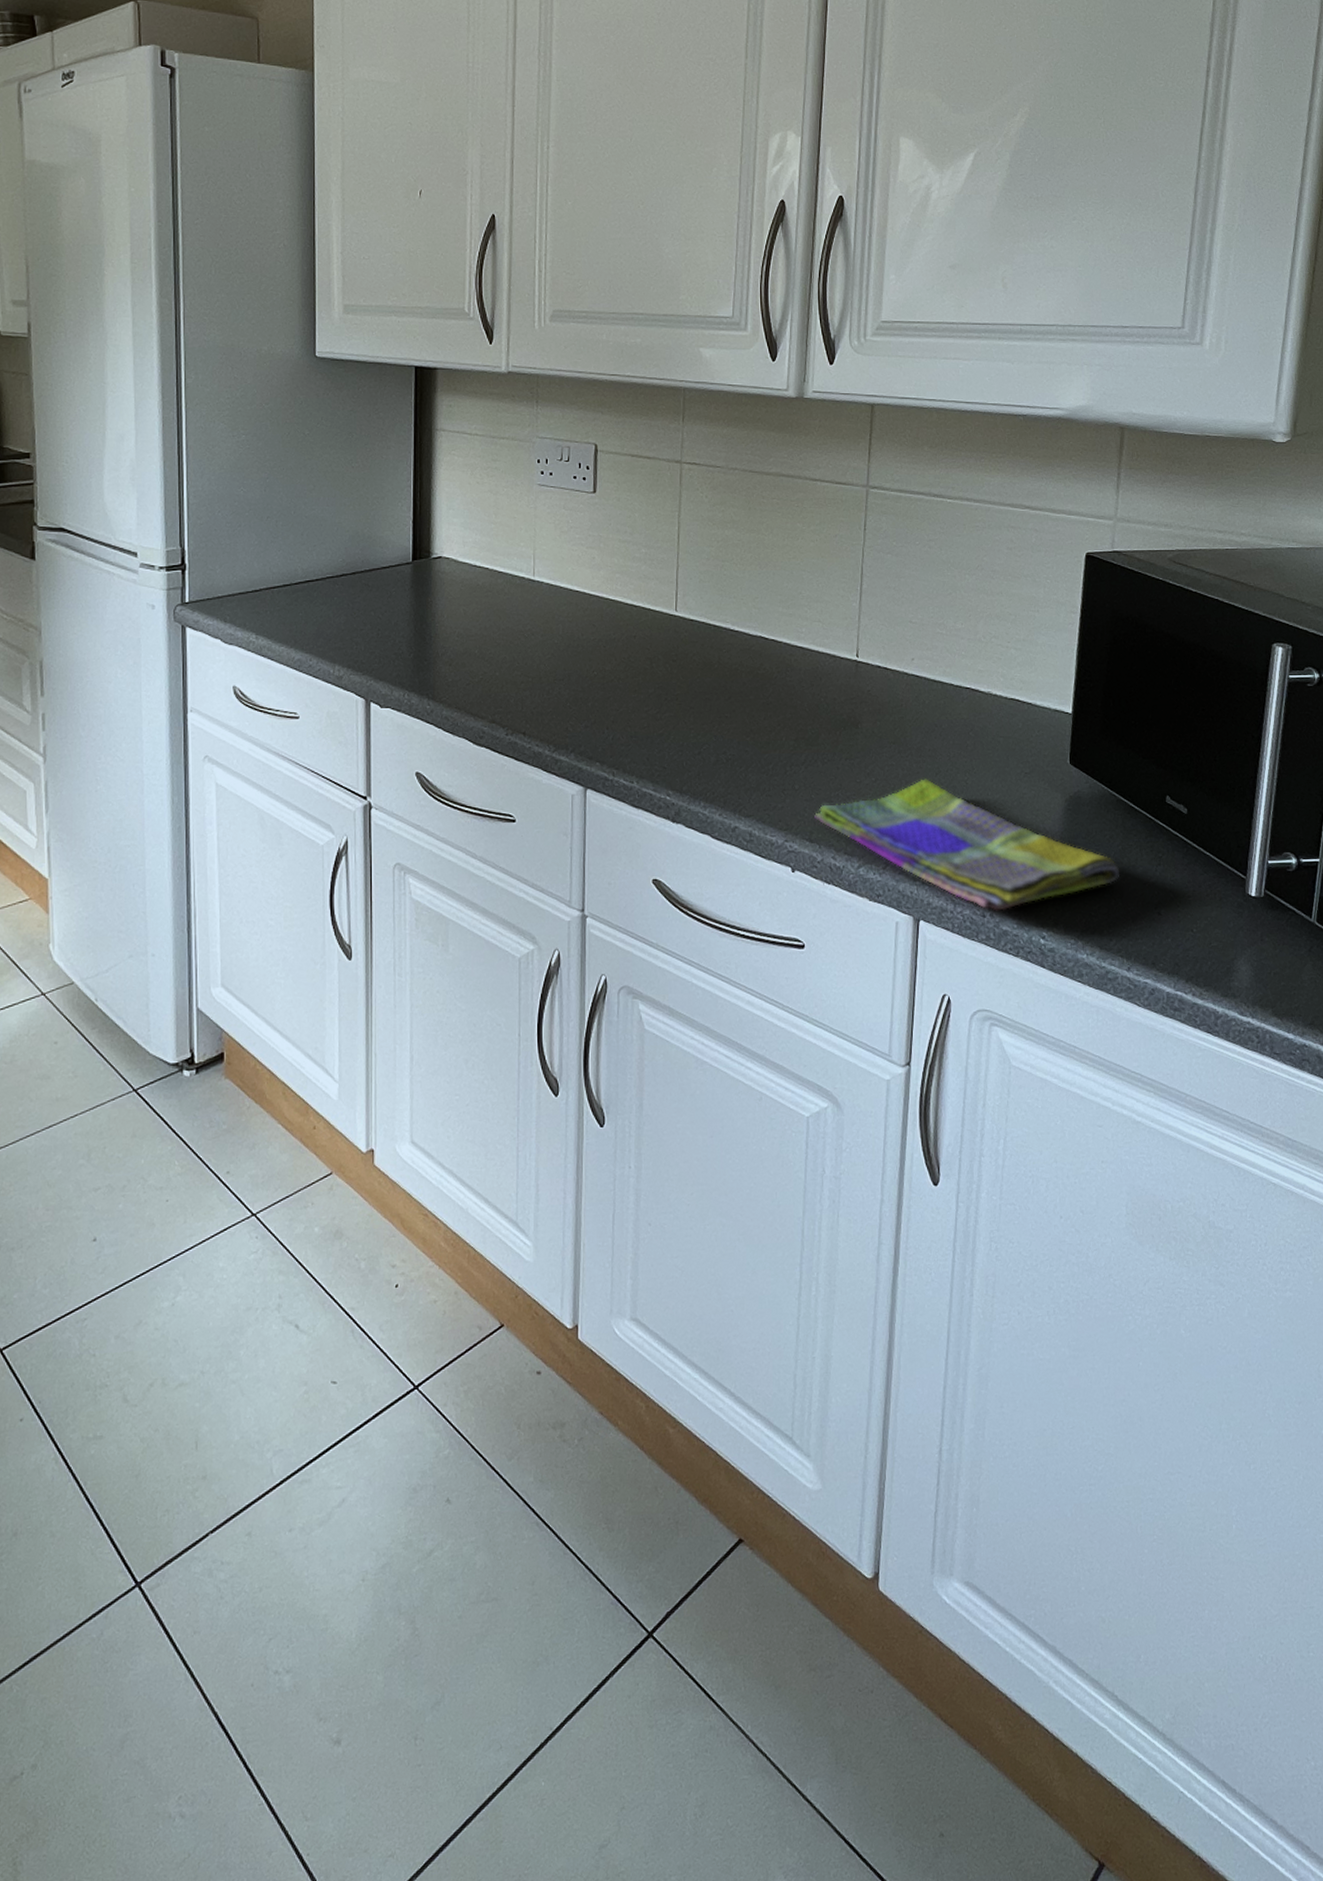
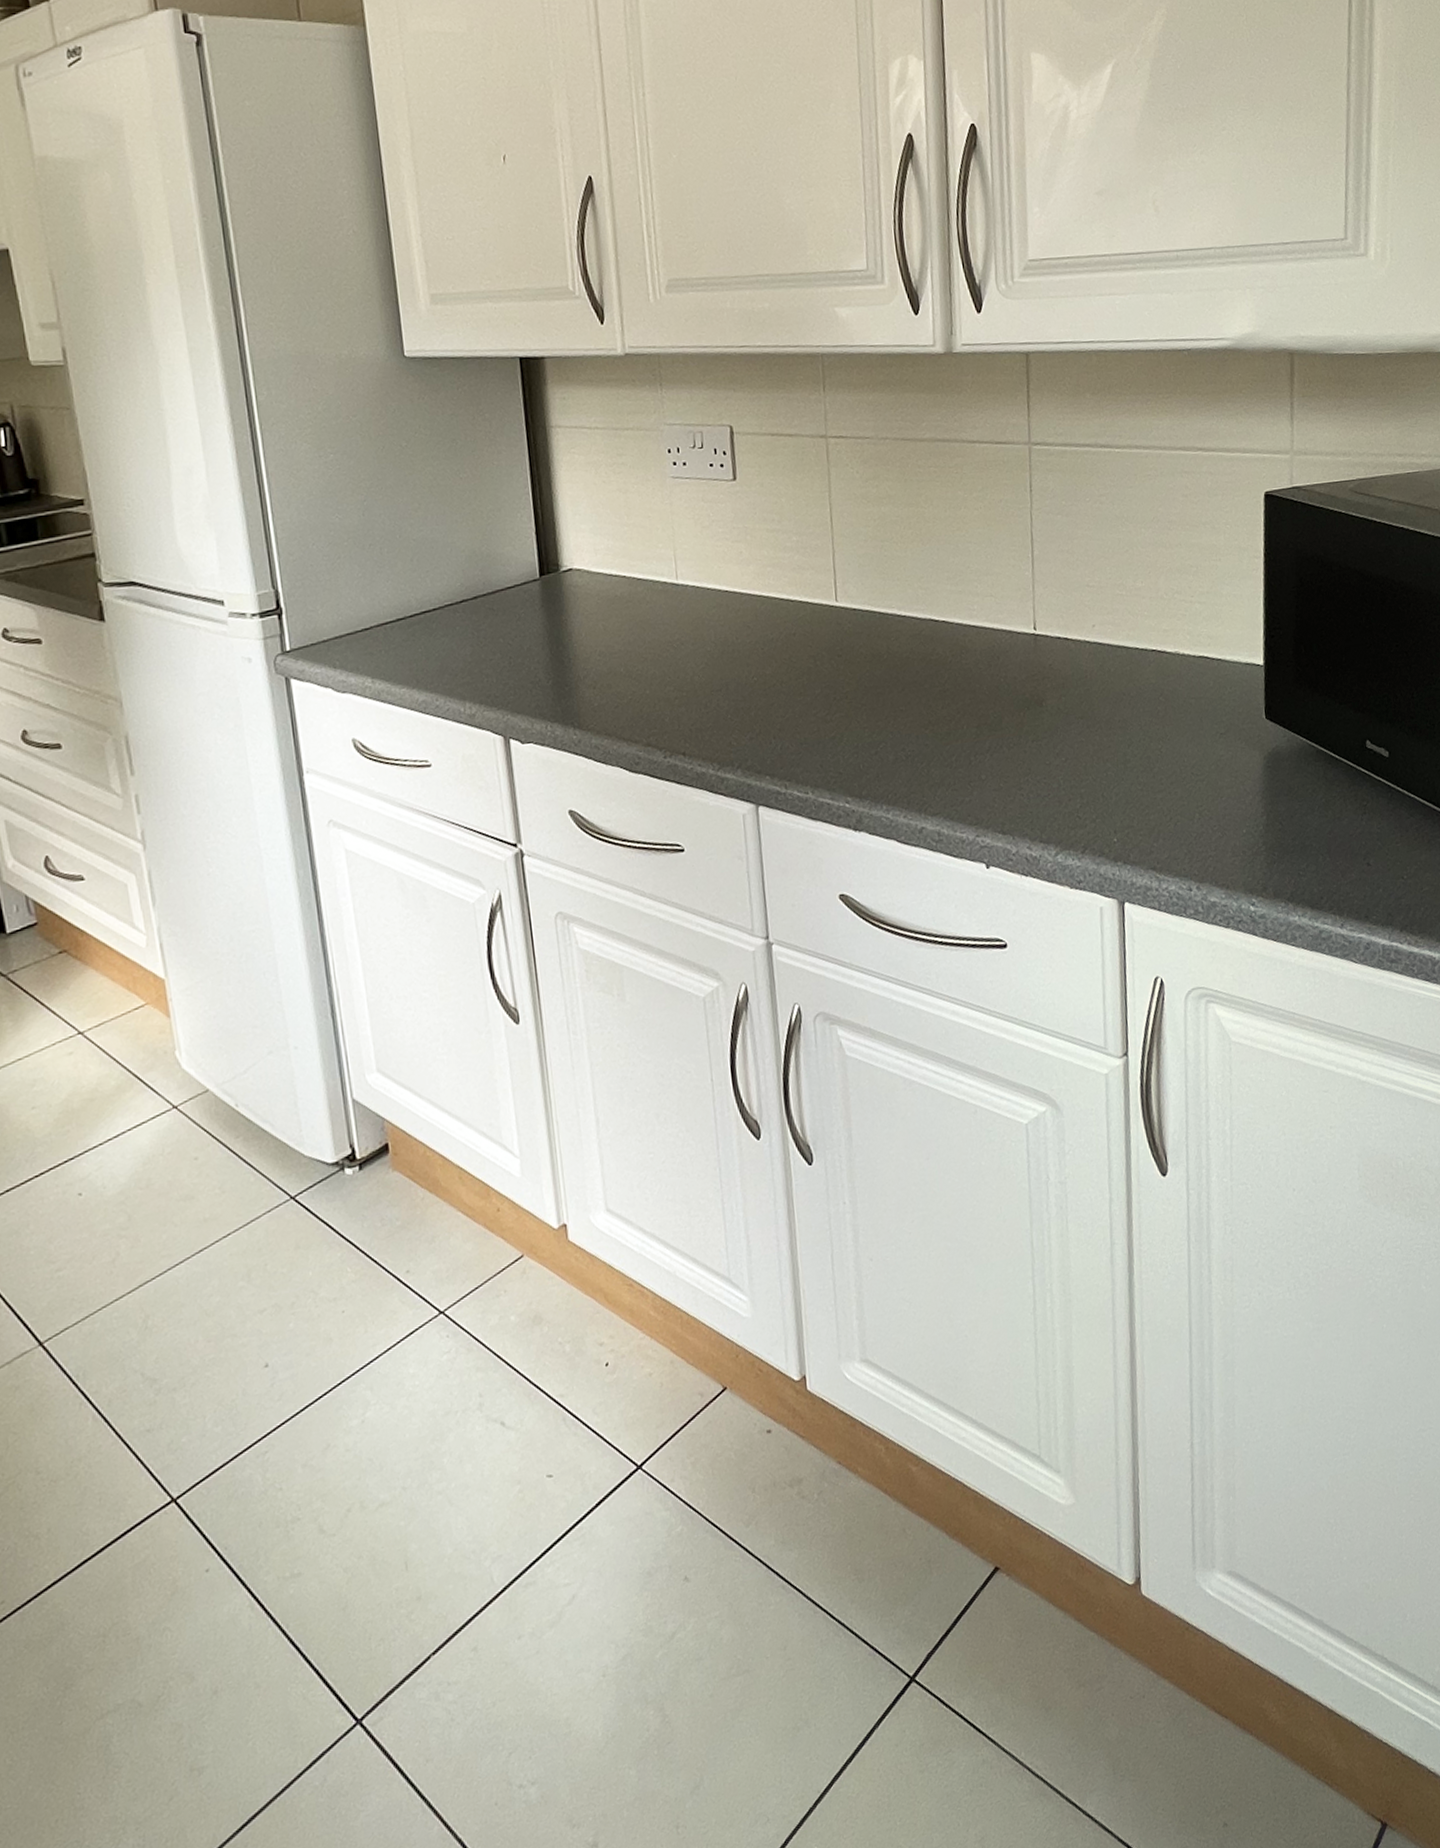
dish towel: present [814,778,1120,911] -> none [1005,751,1326,883]

